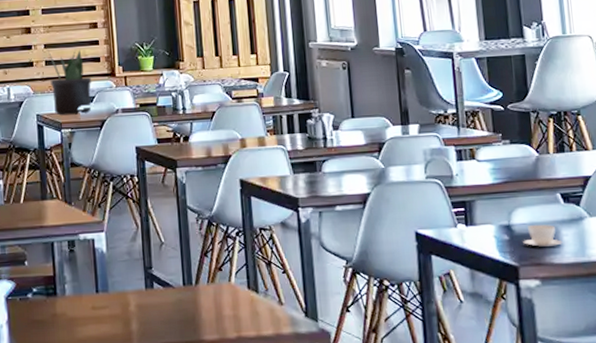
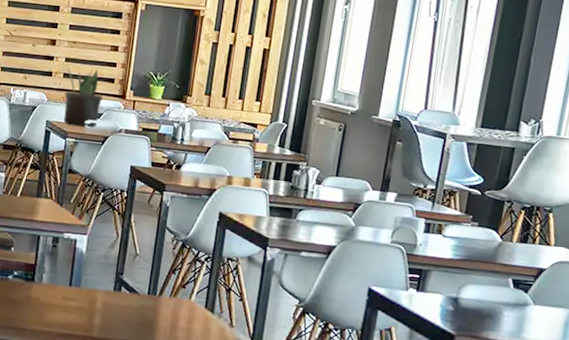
teacup: present [523,224,563,247] -> none [465,301,502,324]

